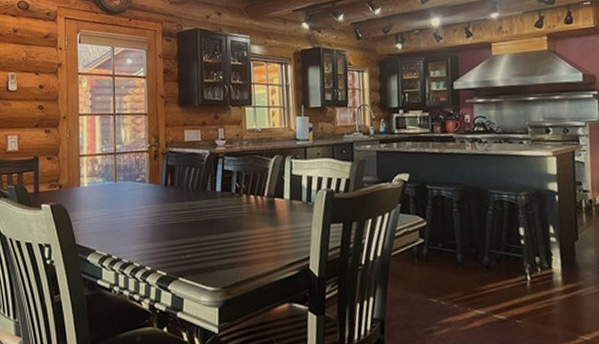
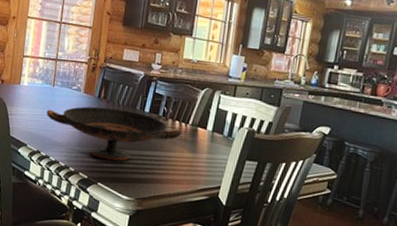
decorative bowl: none [112,193,259,251] -> present [46,106,182,161]

